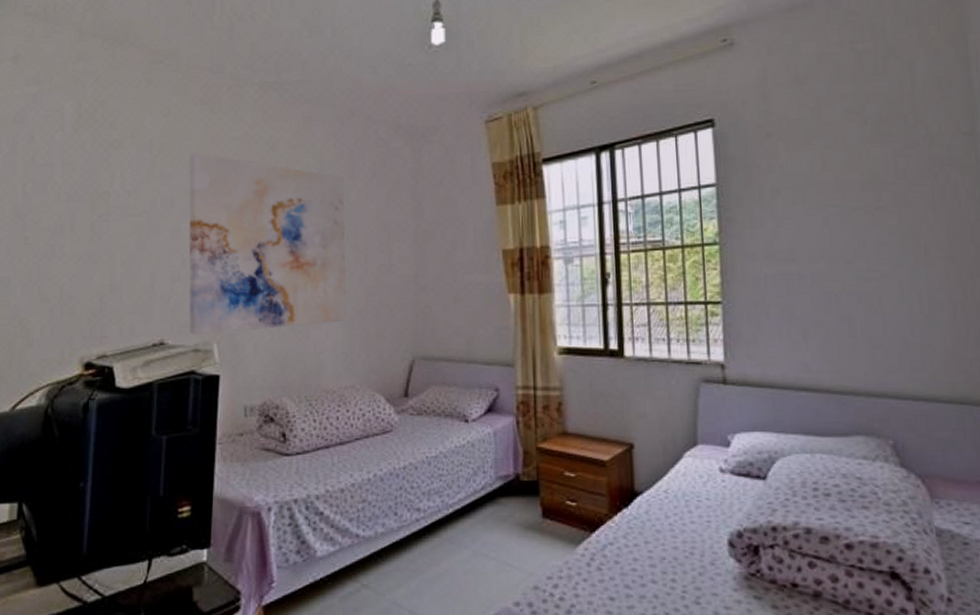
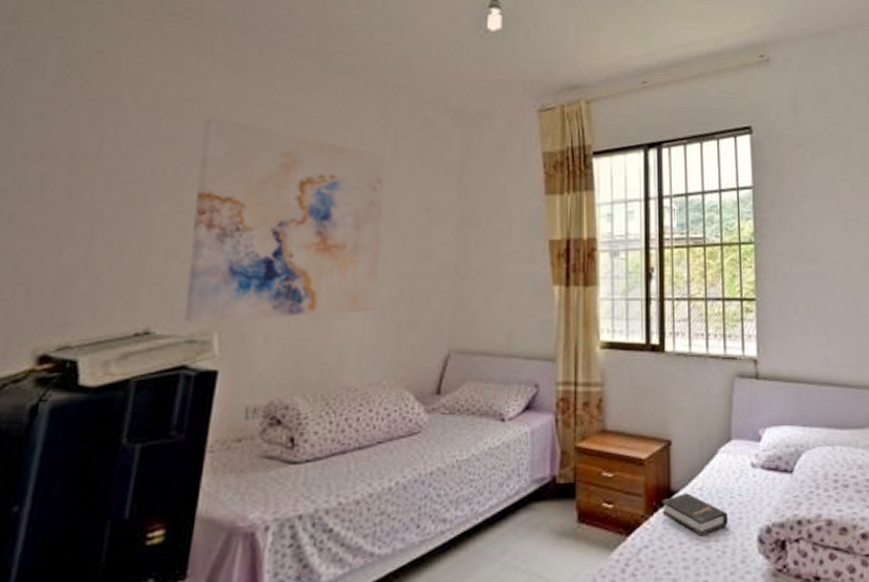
hardback book: none [625,495,696,537] -> present [662,493,728,536]

